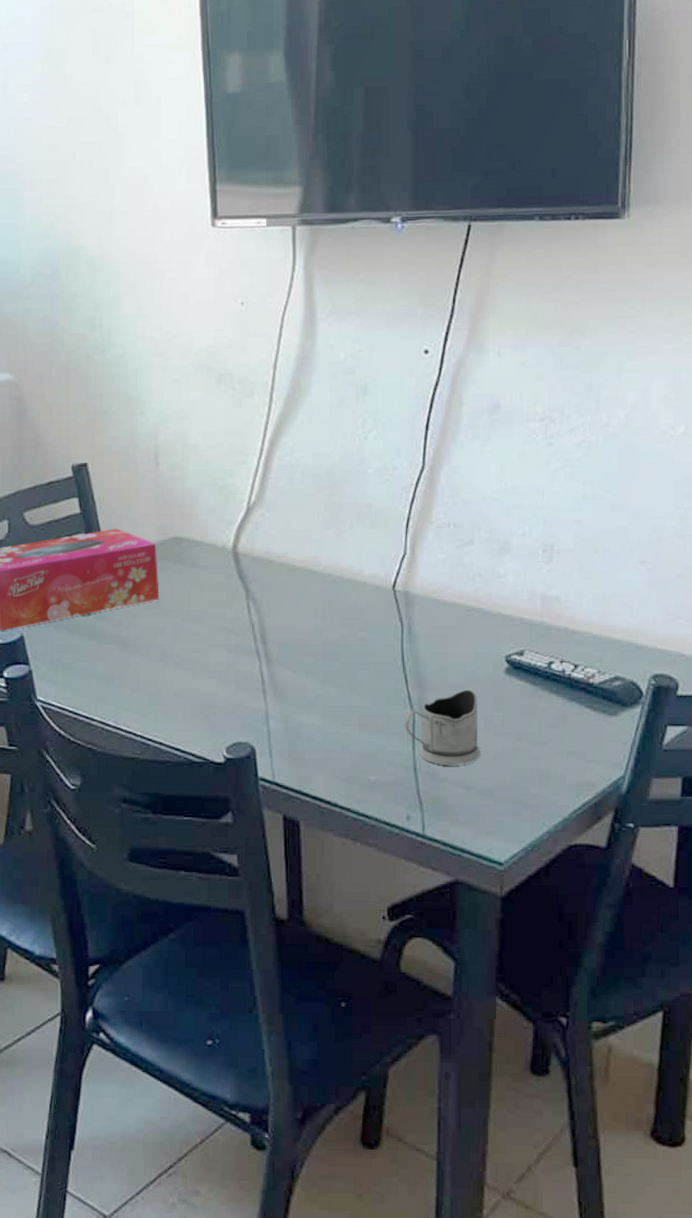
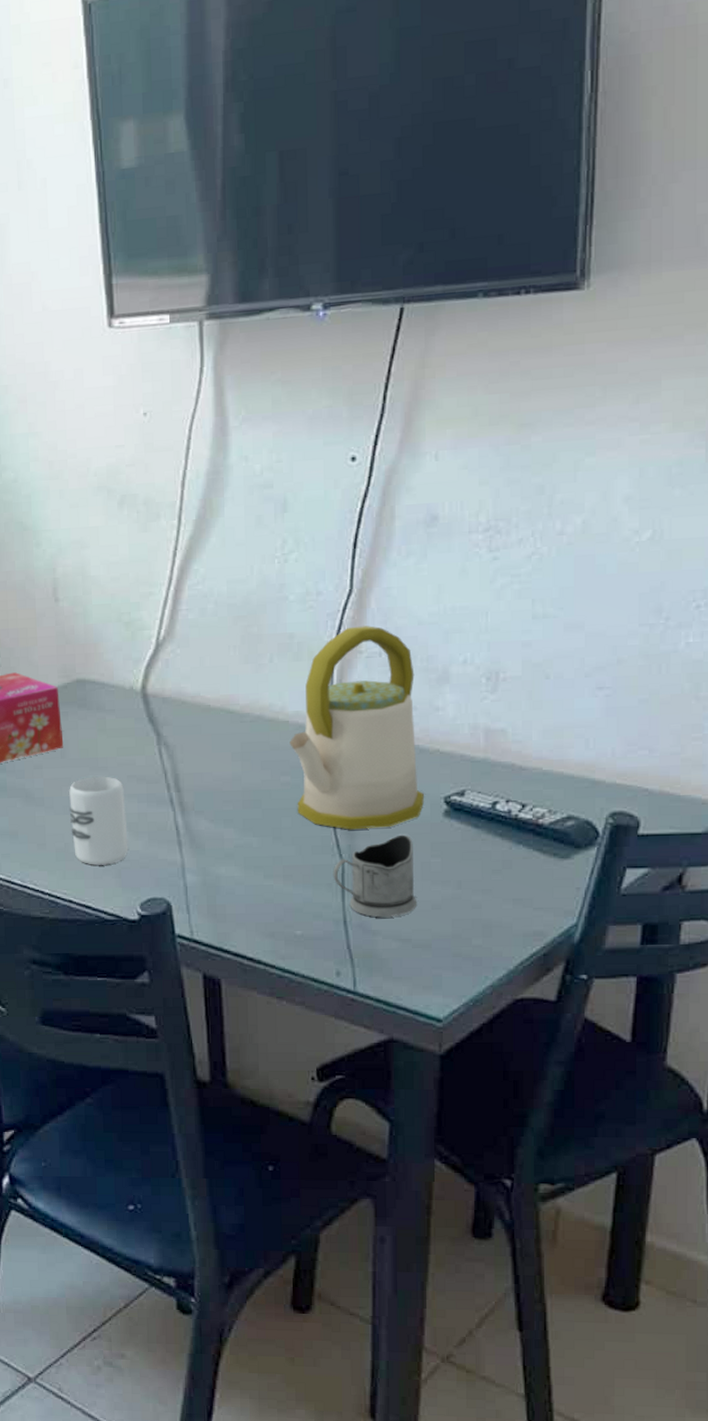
cup: none [162,627,217,710] -> present [69,776,128,865]
kettle: none [367,499,487,684] -> present [289,626,424,830]

